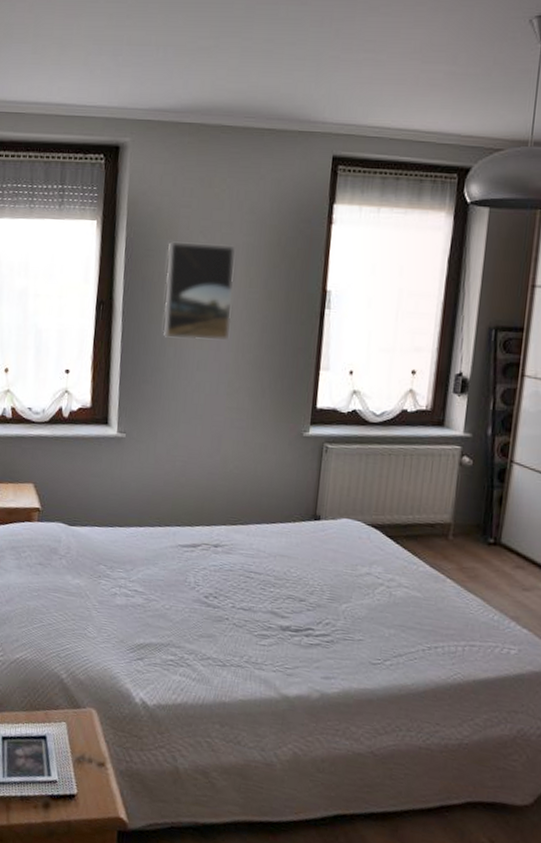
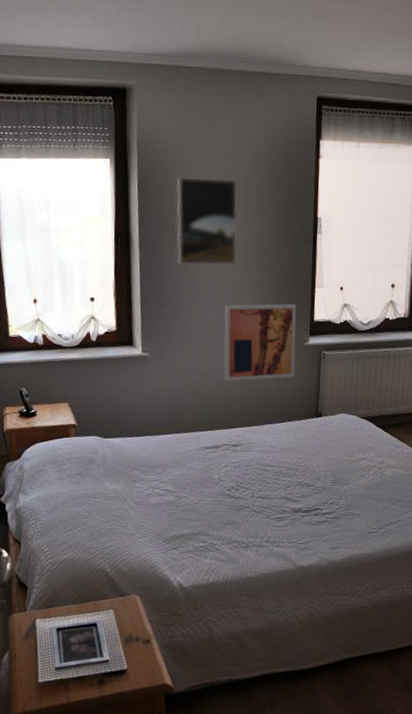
wall art: none [208,385,297,473] -> present [224,304,297,381]

